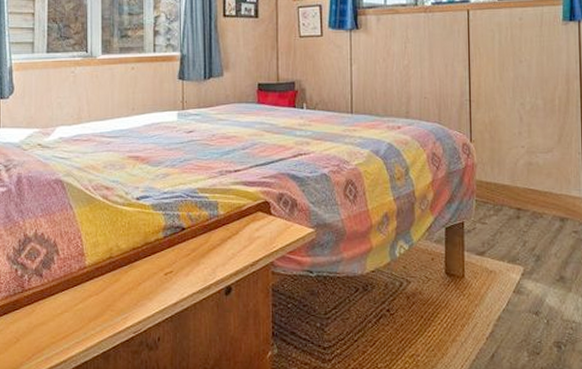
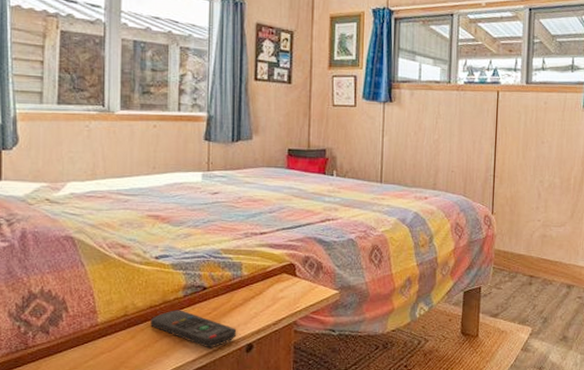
remote control: none [134,251,216,291] -> present [150,310,237,348]

